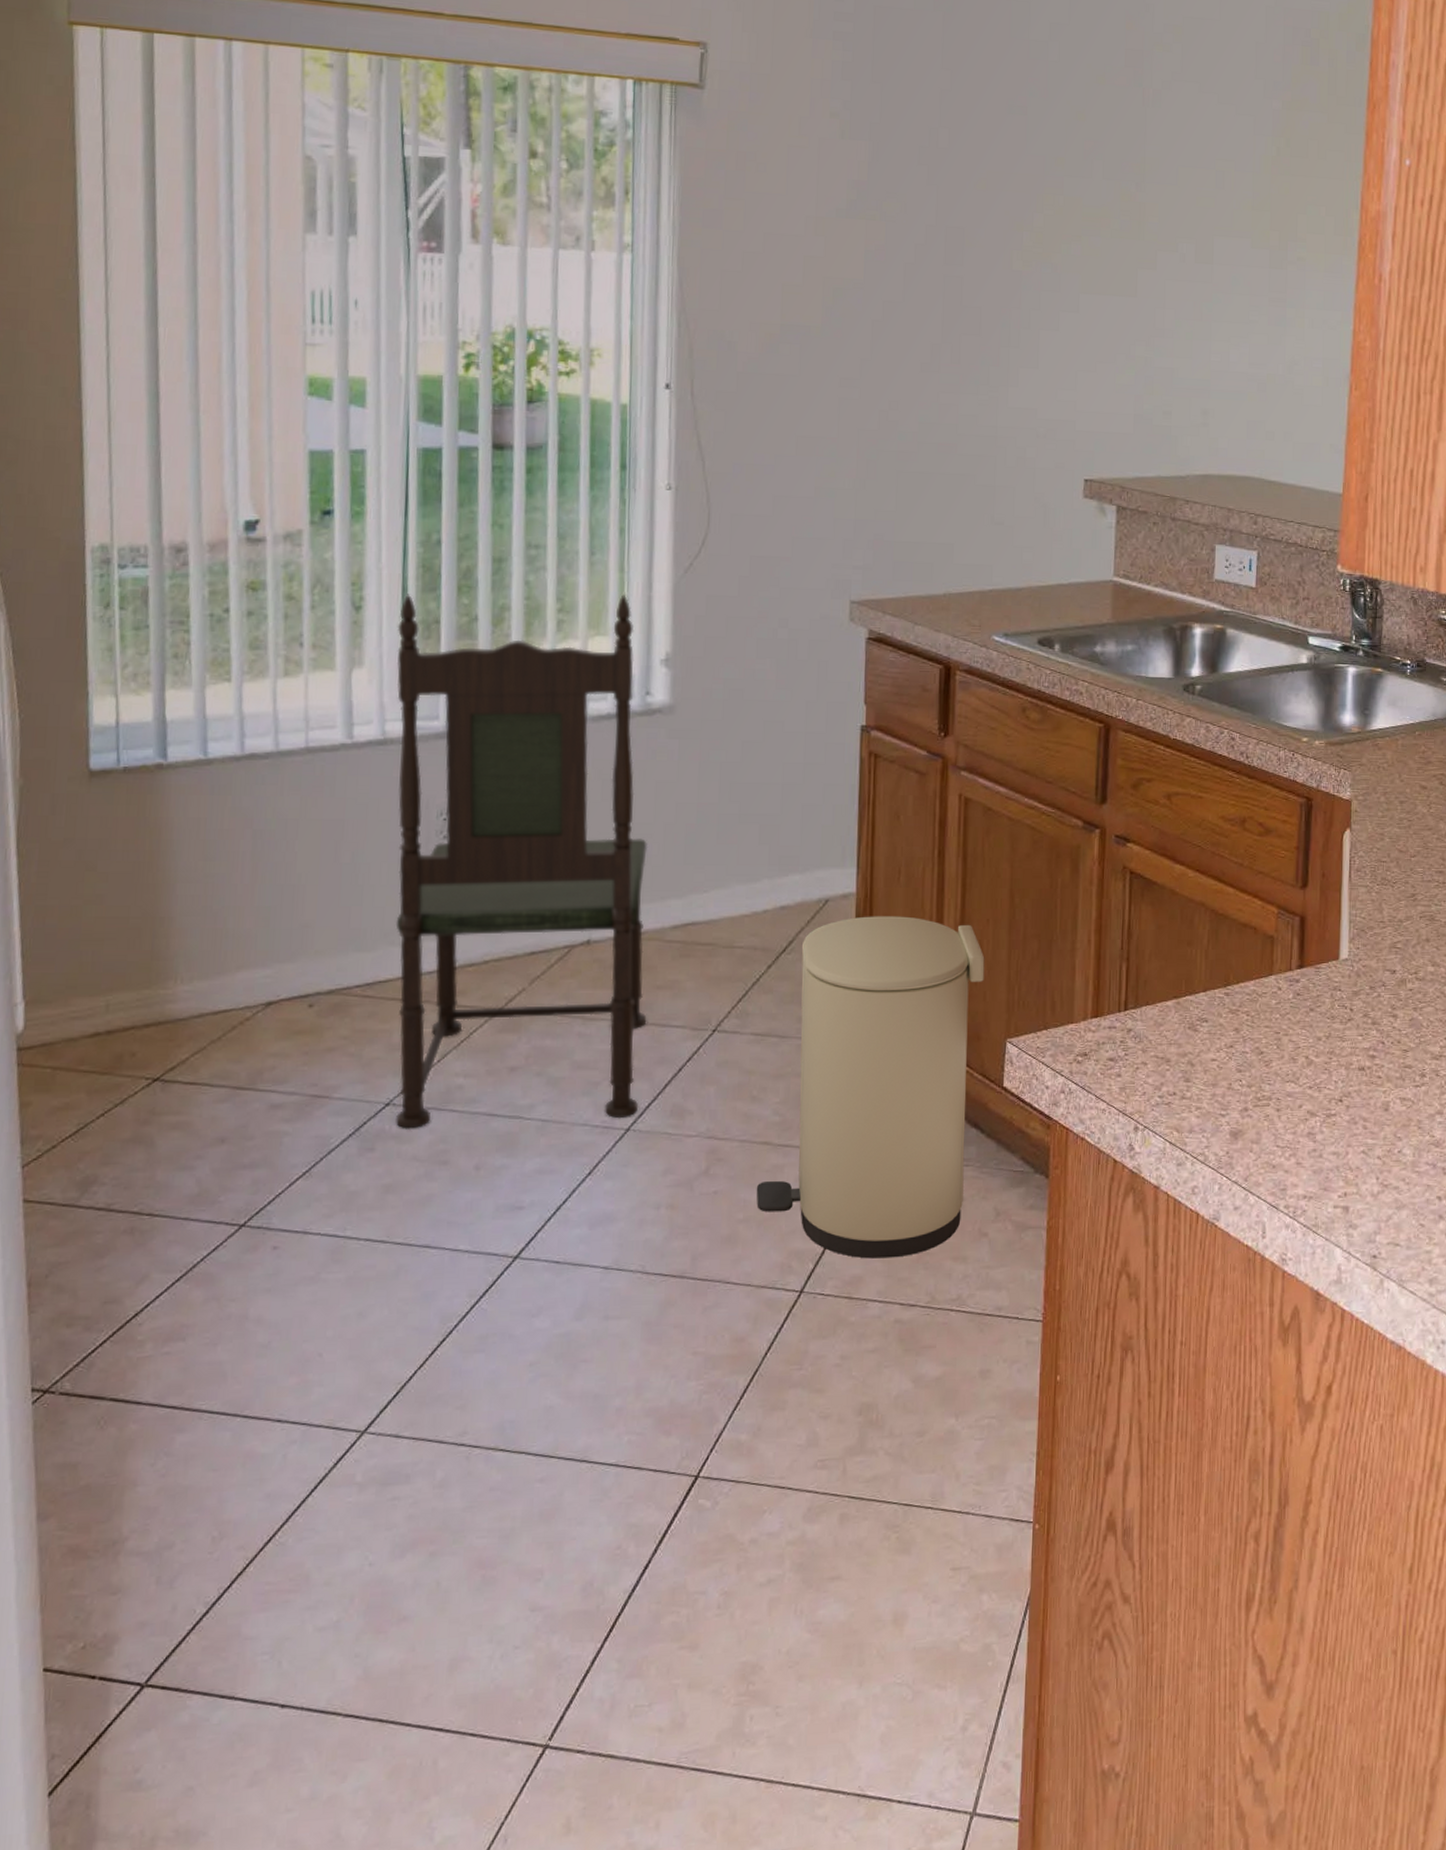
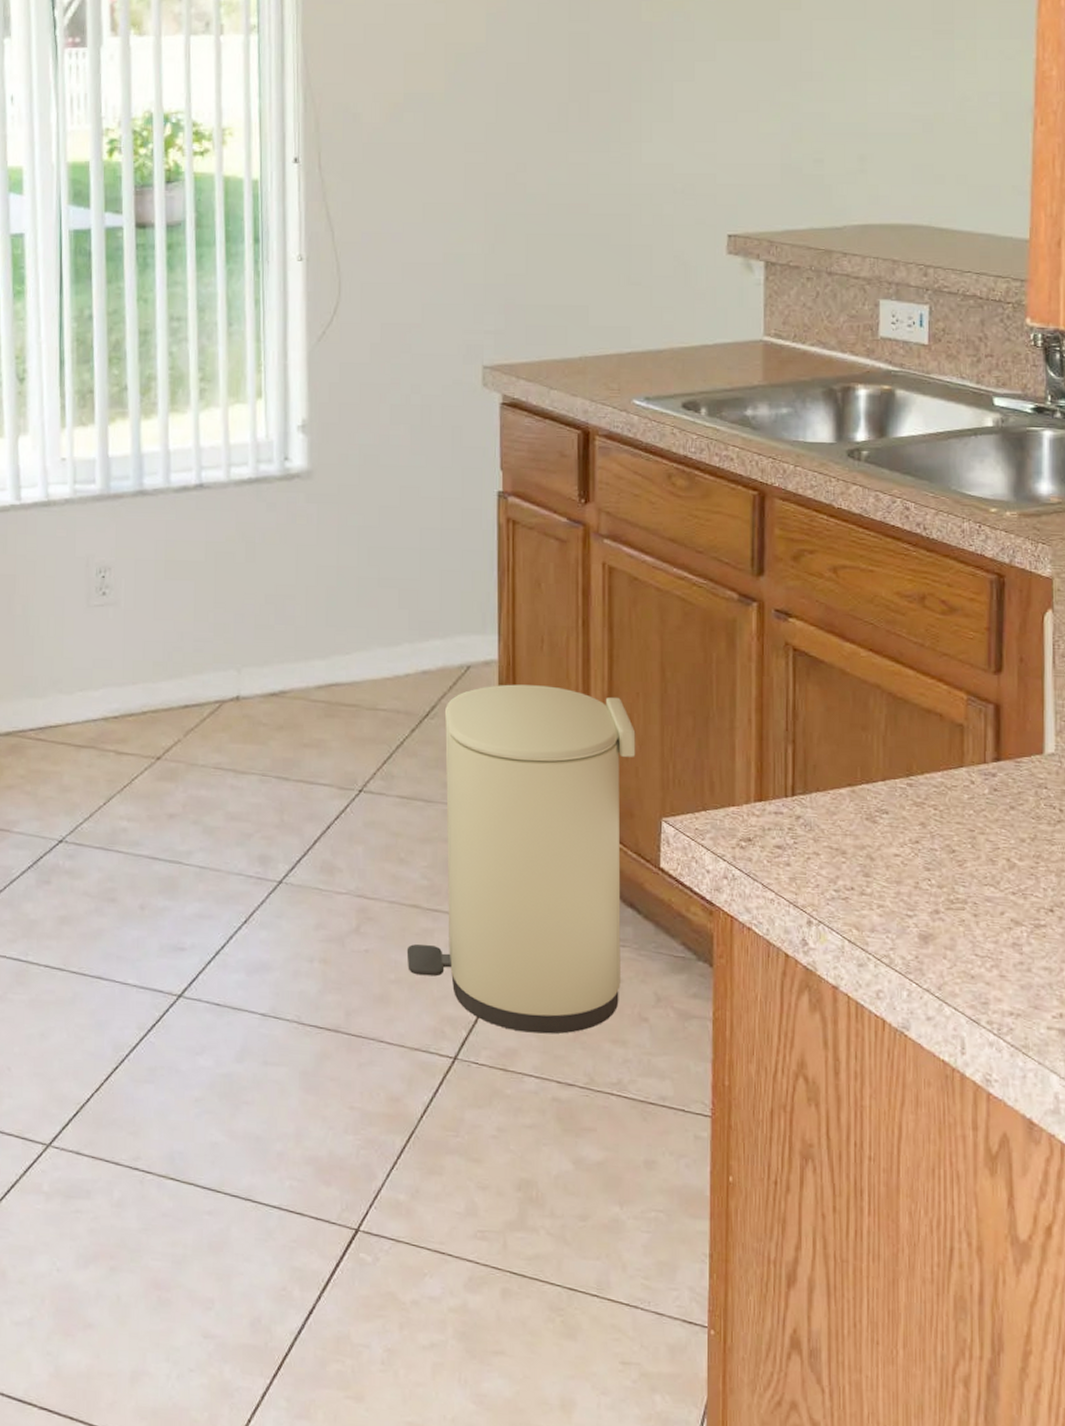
dining chair: present [395,594,648,1129] -> none [56,363,295,871]

